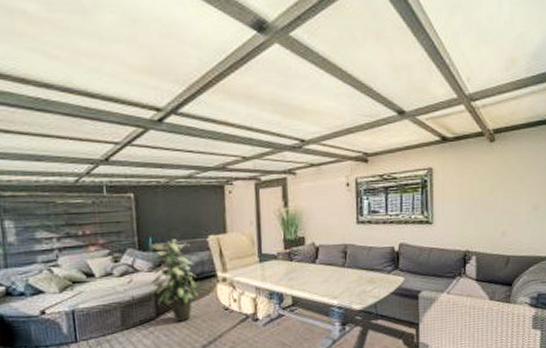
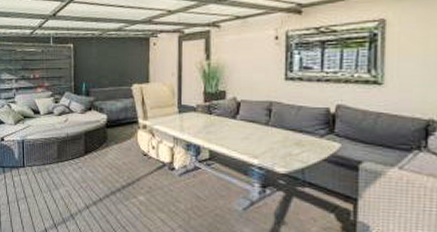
indoor plant: present [149,239,200,321] -> none [82,86,123,161]

